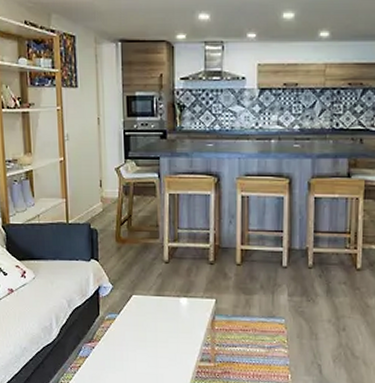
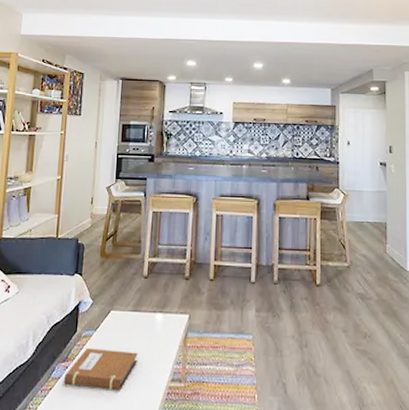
notebook: none [92,329,164,369] -> present [64,347,138,391]

